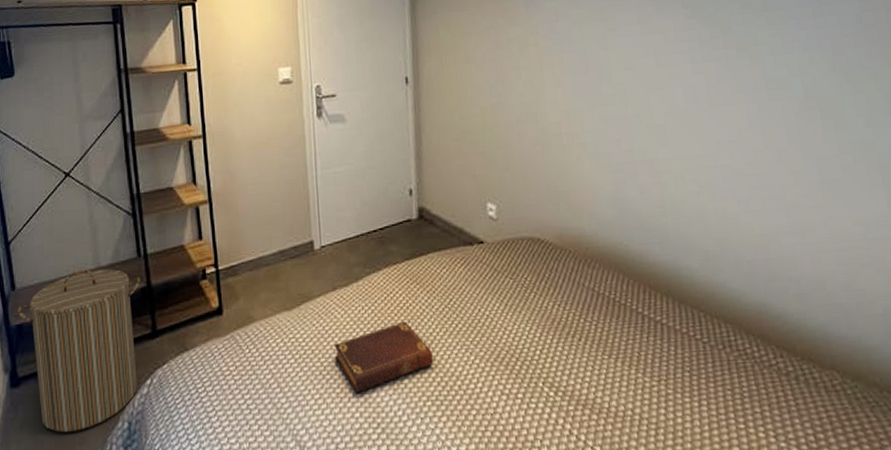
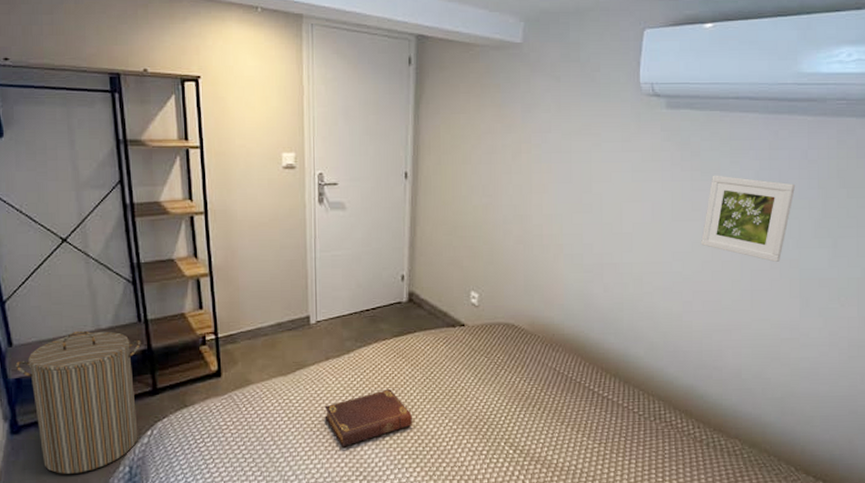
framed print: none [748,50,854,146] -> present [701,175,796,262]

